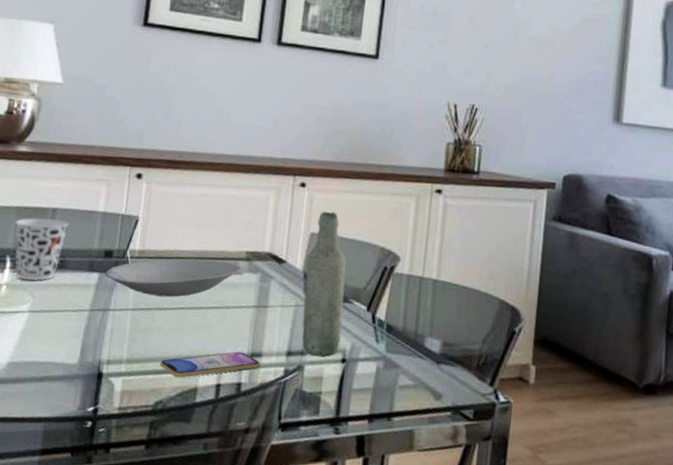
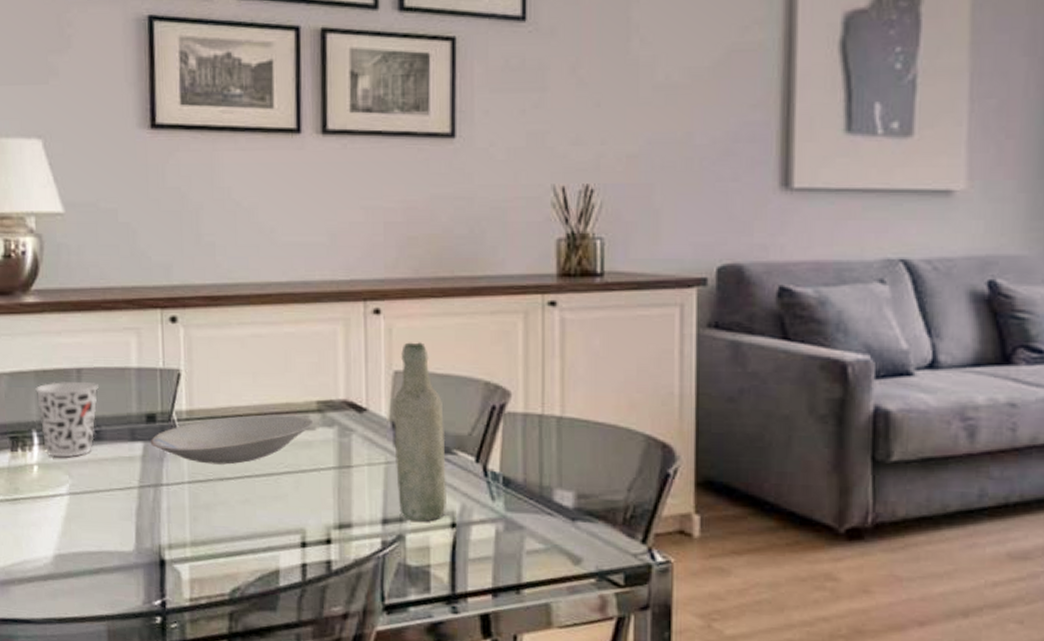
smartphone: present [160,351,260,378] -> none [231,523,351,560]

